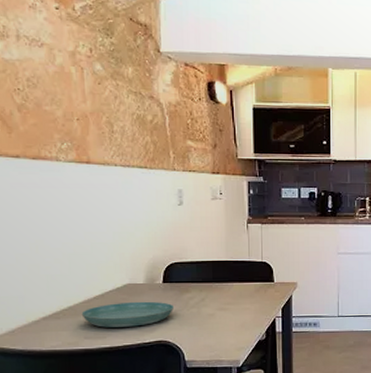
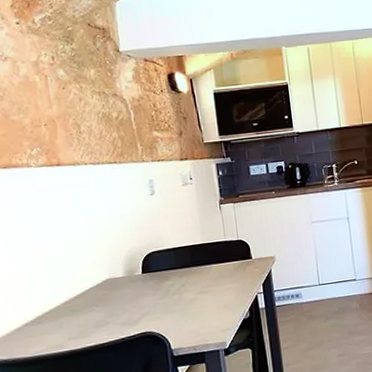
saucer: present [81,301,174,328] -> none [63,292,155,327]

